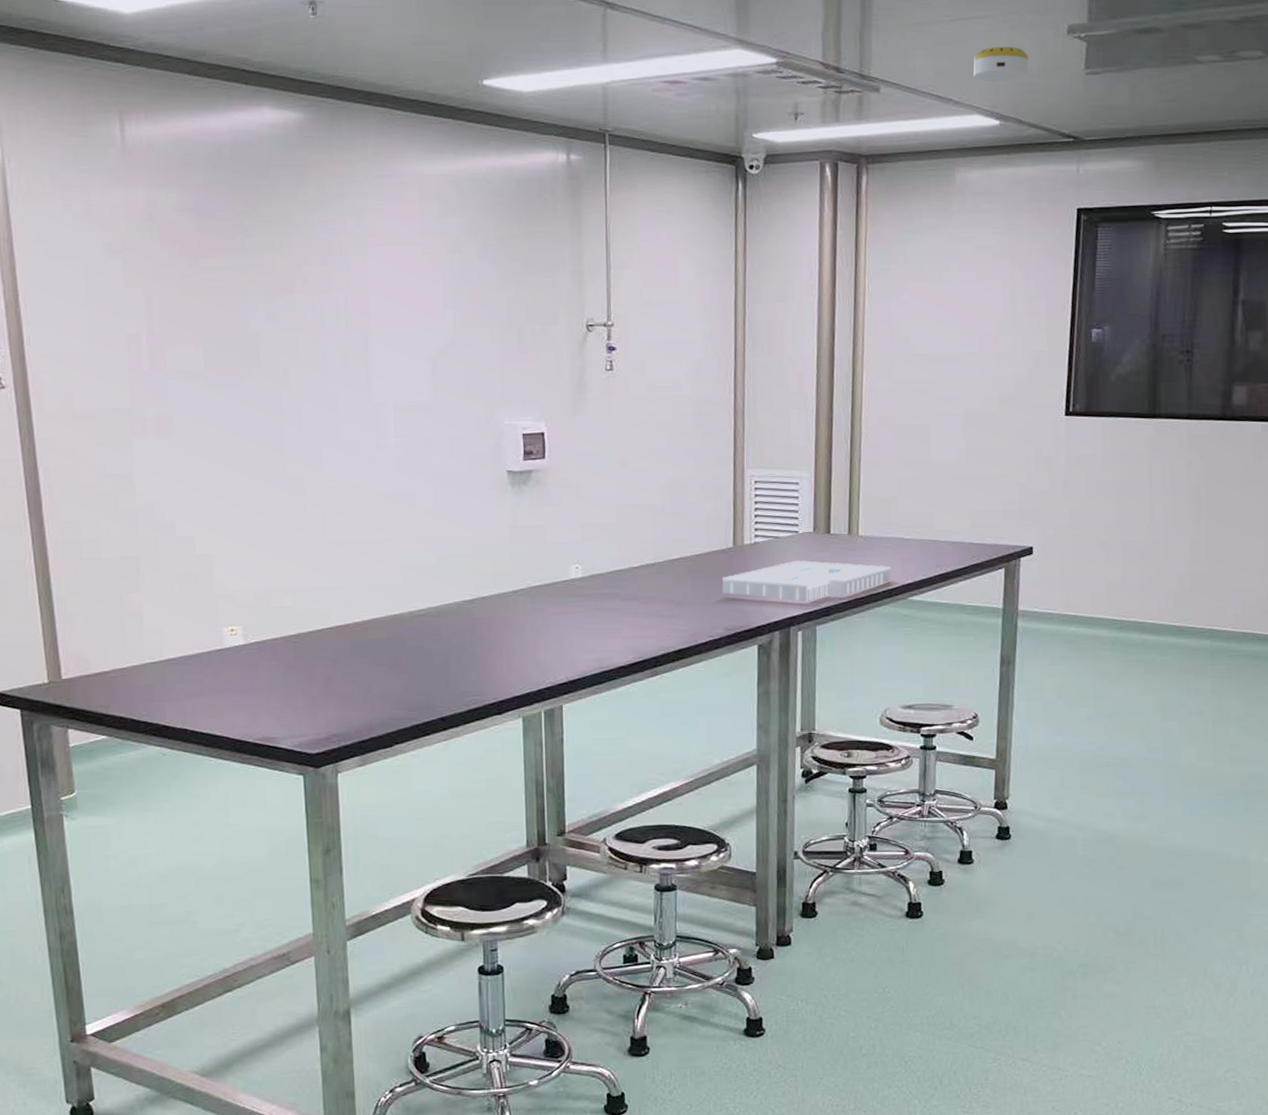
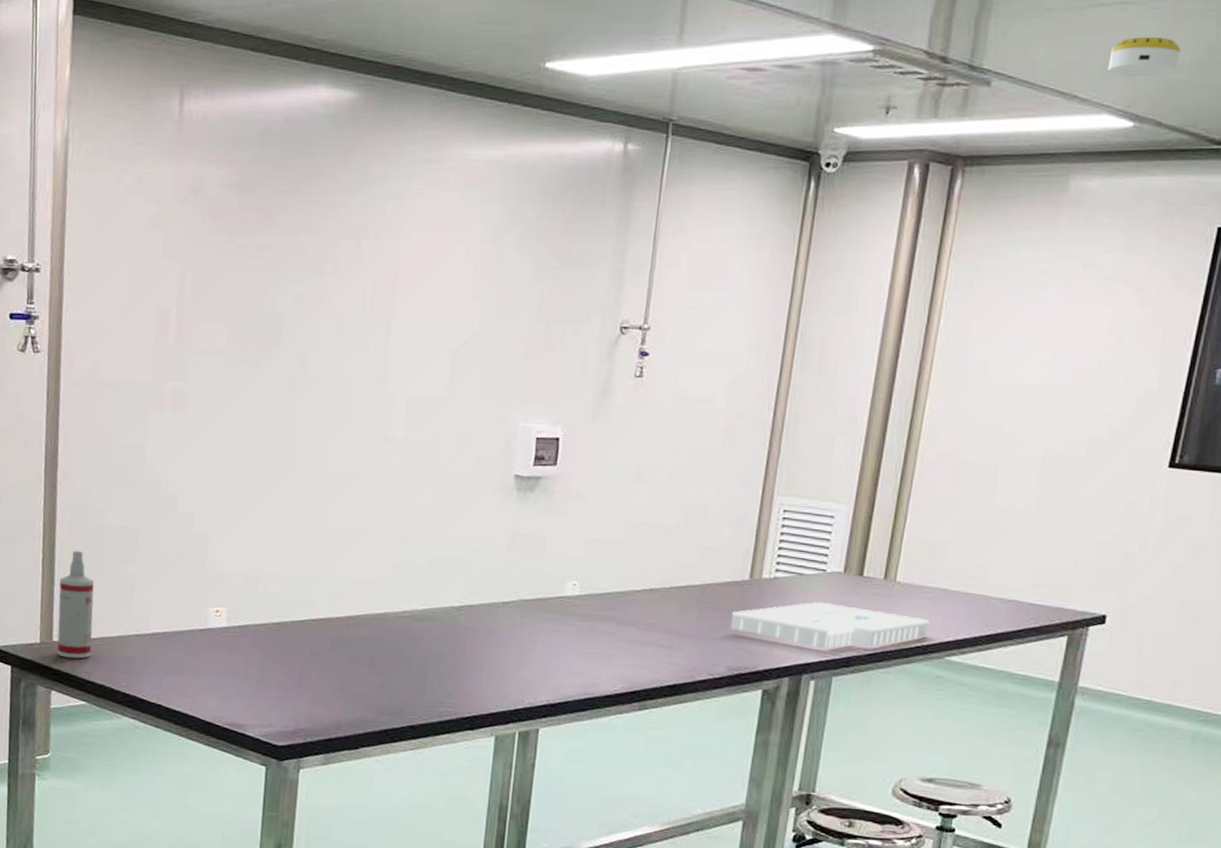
spray bottle: none [61,585,106,694] -> present [57,550,94,659]

